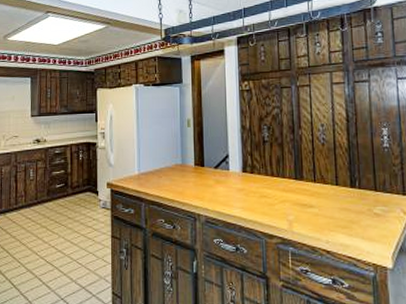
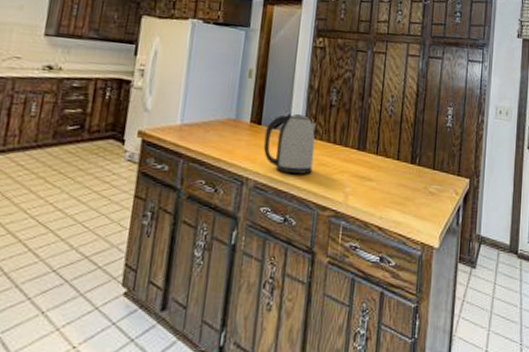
kettle: none [208,152,255,206] -> present [263,113,316,174]

